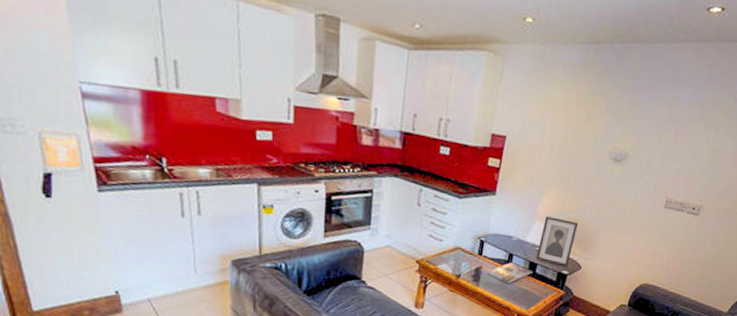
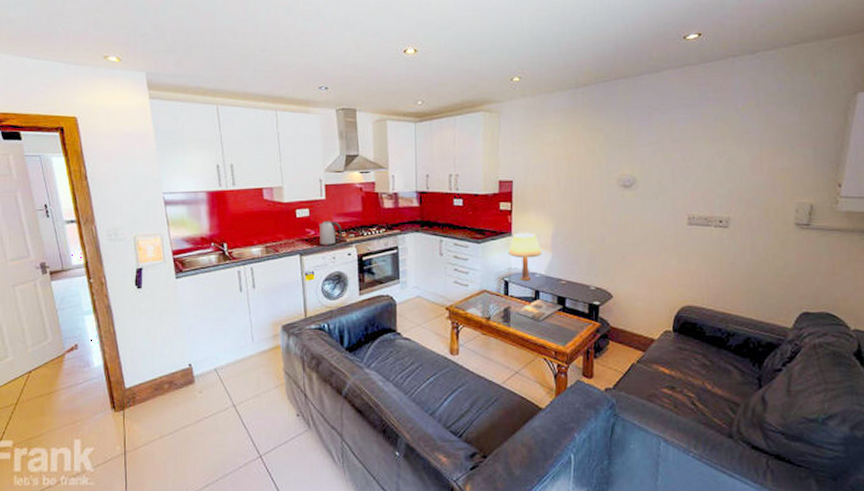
kettle: none [282,148,310,180] -> present [318,220,342,247]
table lamp: none [489,192,523,243] -> present [508,232,542,281]
picture frame: present [536,216,579,267] -> none [563,249,600,297]

